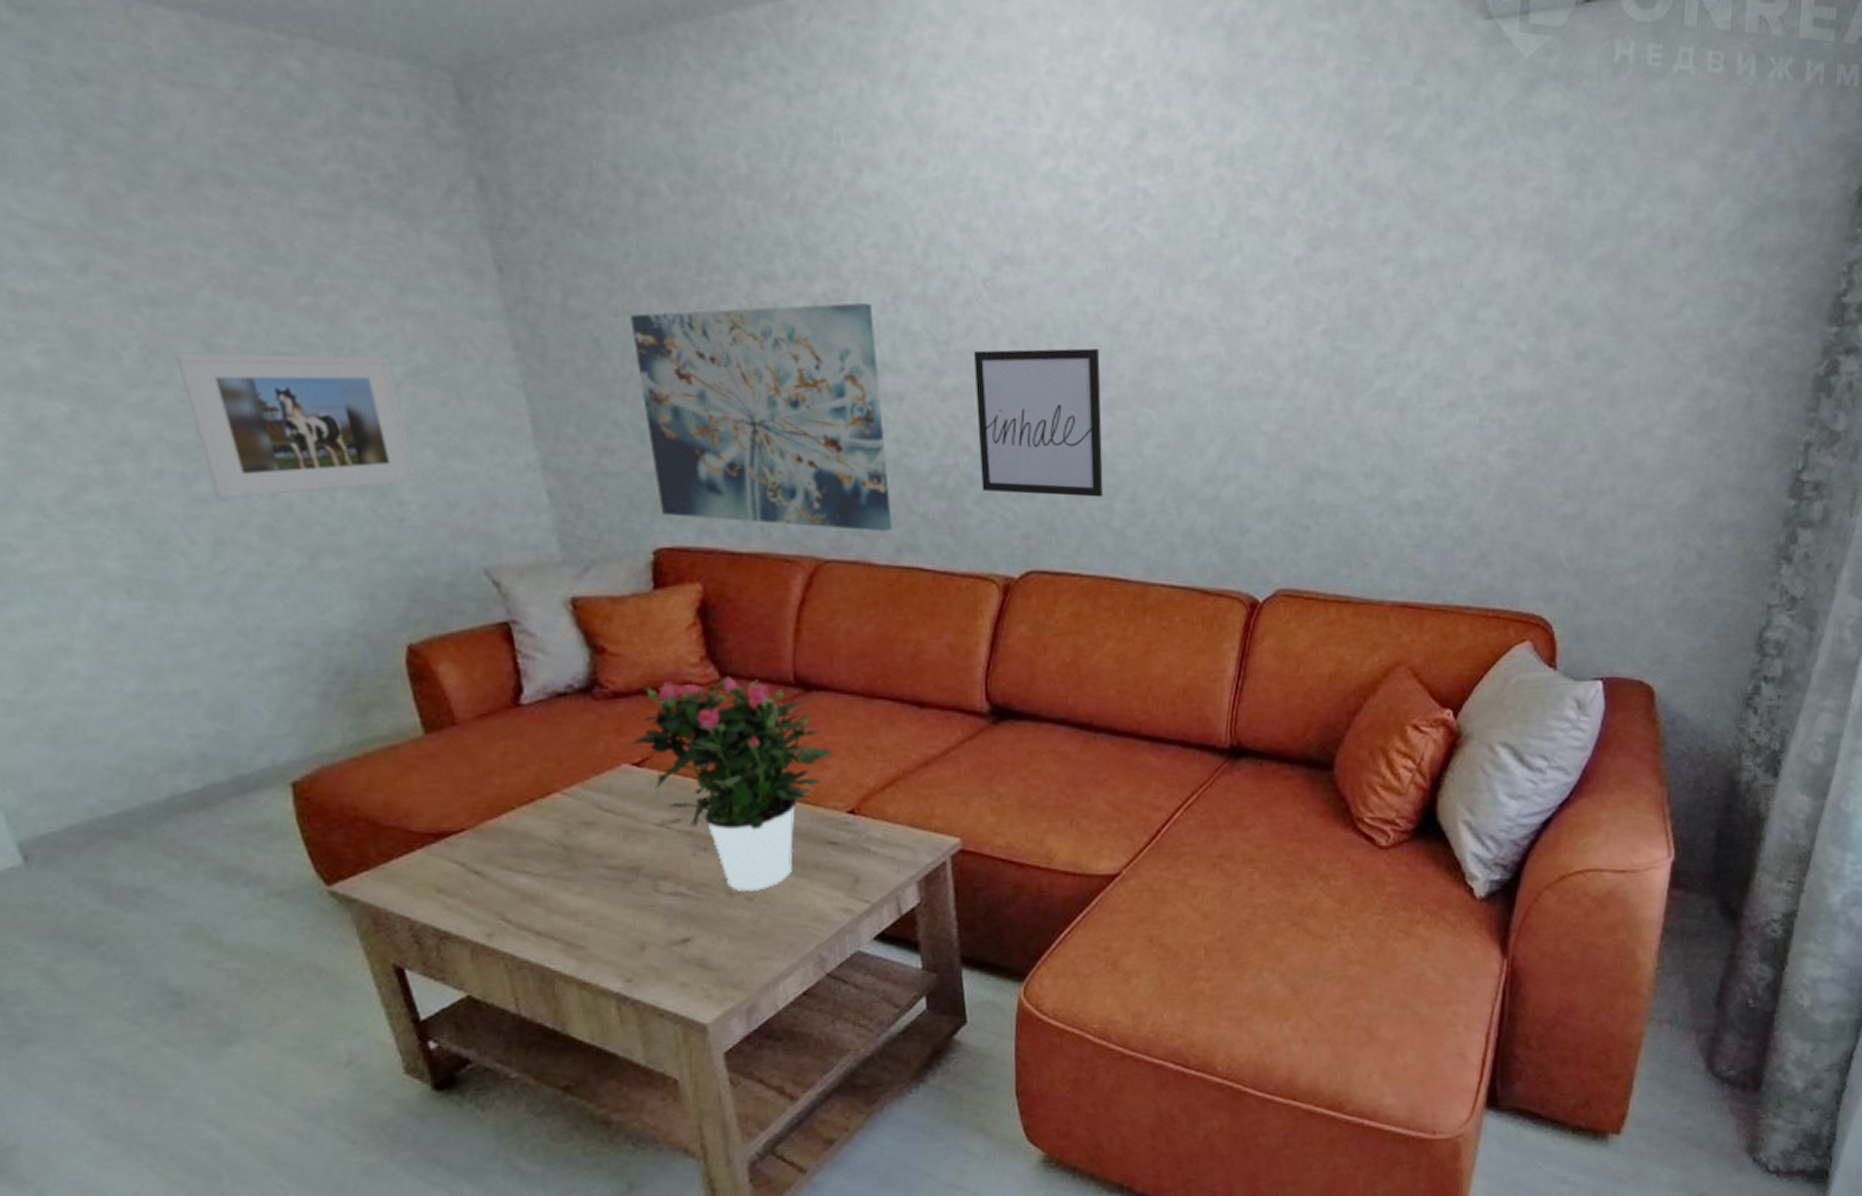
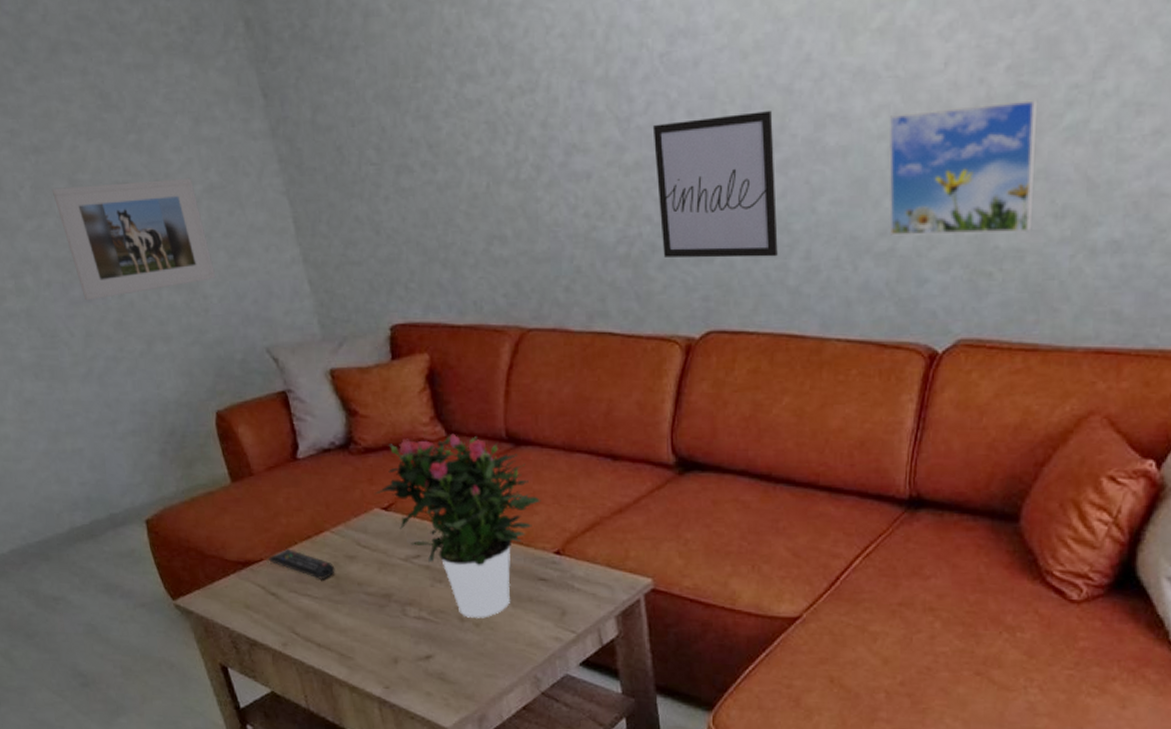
remote control: none [473,816,566,852] -> present [269,549,335,579]
wall art: present [631,303,892,532] -> none [364,91,584,301]
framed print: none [1213,363,1351,489] -> present [888,100,1038,236]

